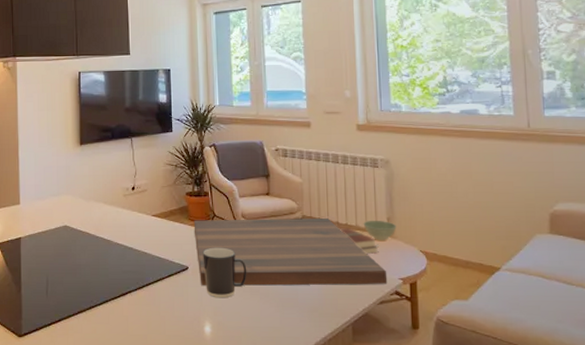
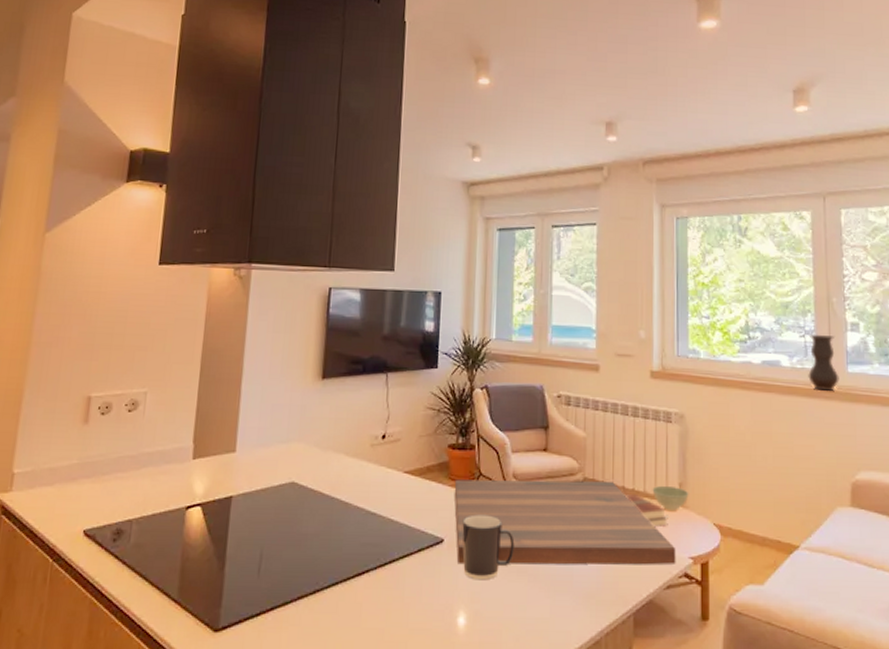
vase: none [505,83,536,135] -> present [808,334,839,392]

